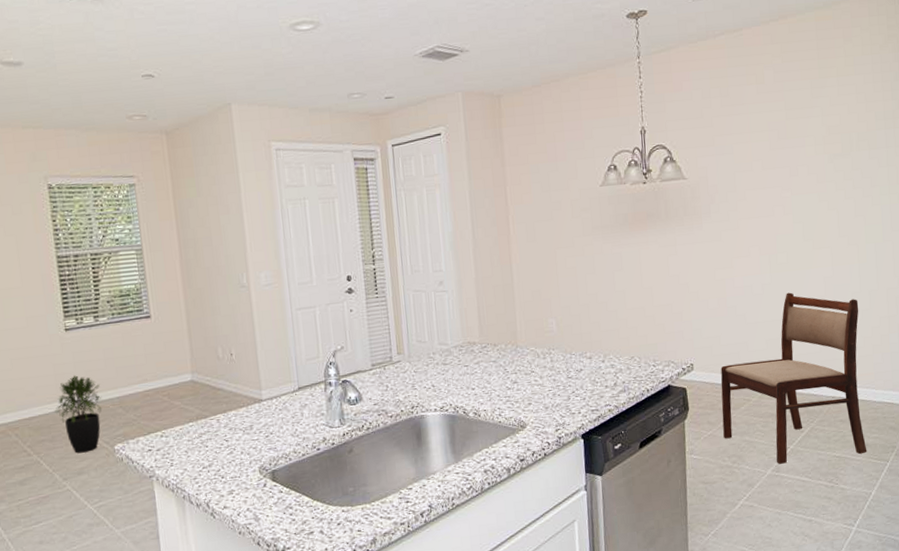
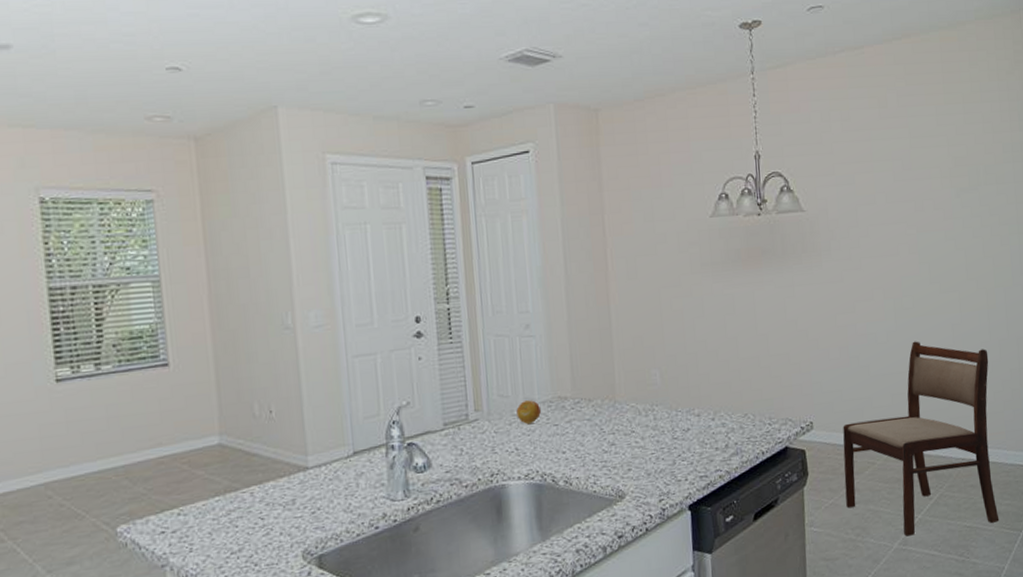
potted plant: present [55,375,102,454] -> none [39,438,101,538]
fruit: none [432,345,453,365] -> present [516,400,541,424]

